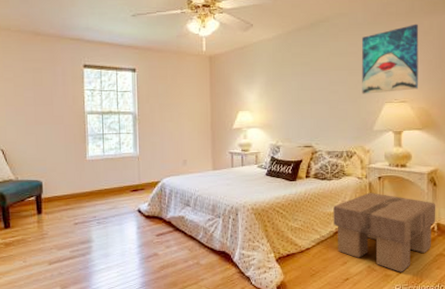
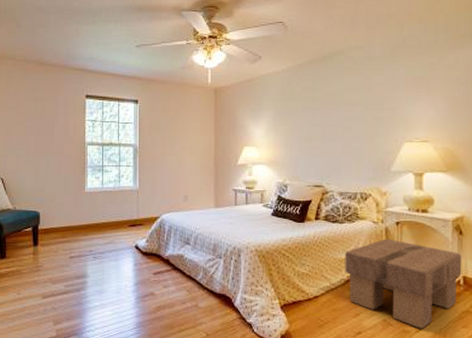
wall art: present [361,23,419,94] -> none [378,57,443,132]

